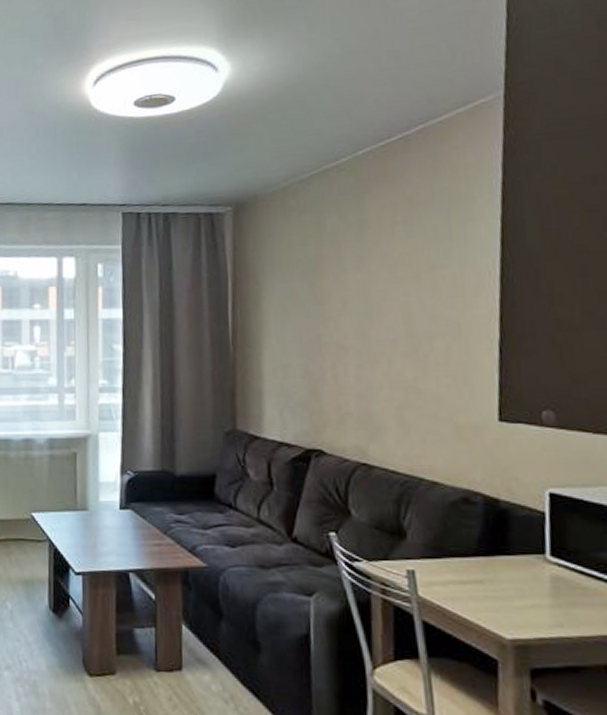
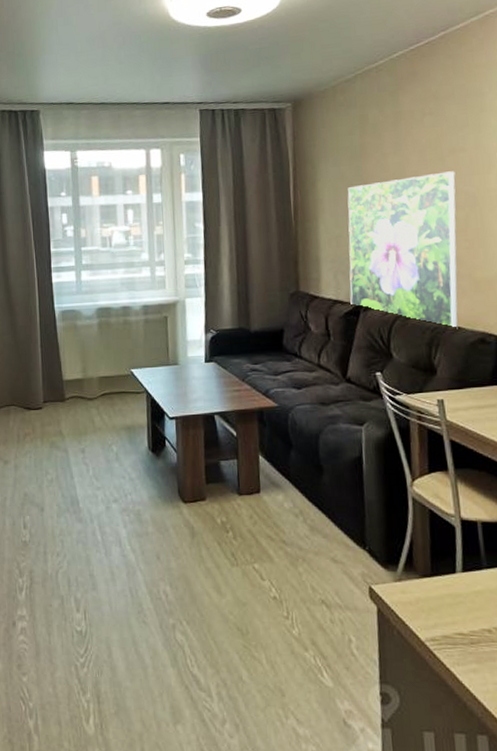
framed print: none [298,291,435,485] -> present [347,171,458,329]

